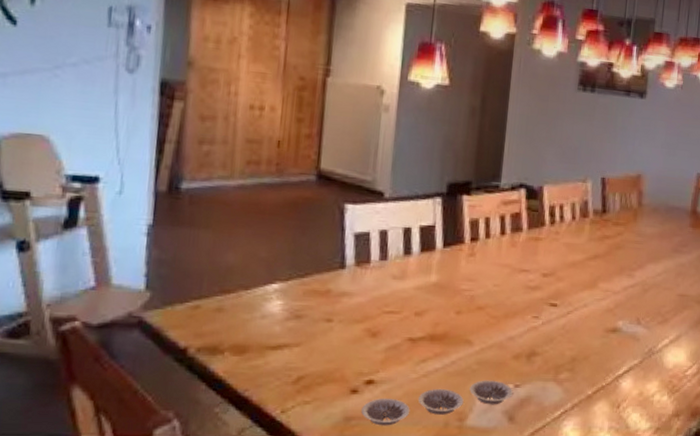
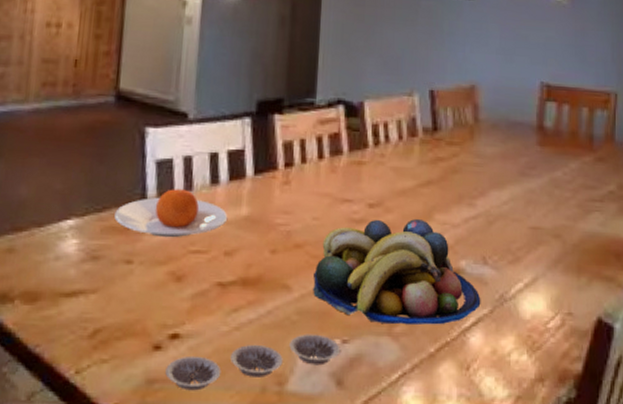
plate: none [316,258,419,301] -> present [114,189,228,238]
fruit bowl: none [491,286,633,373] -> present [313,219,481,325]

